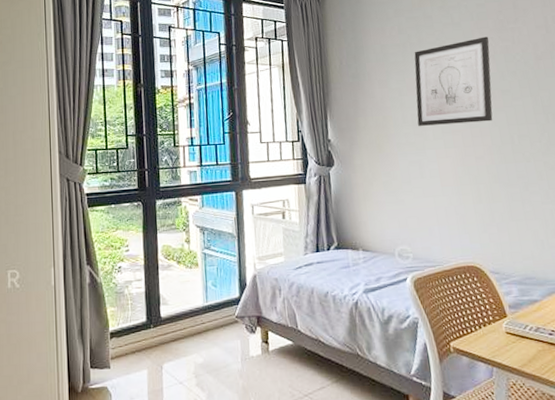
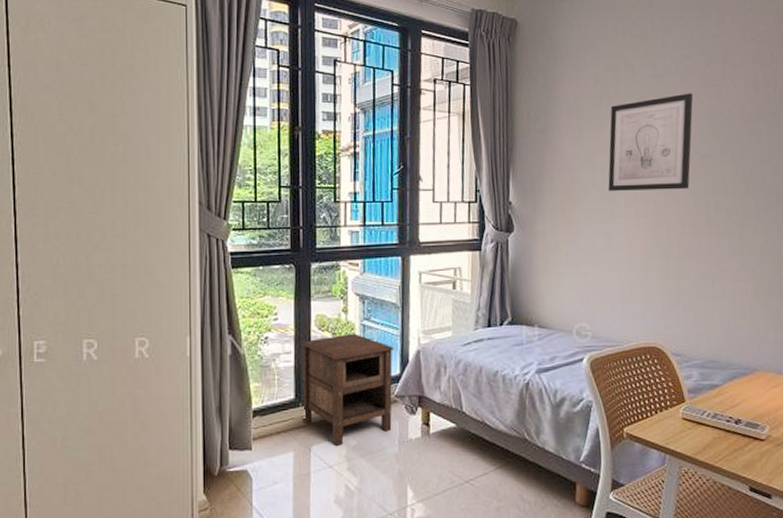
nightstand: none [149,261,235,363] -> present [300,333,395,446]

